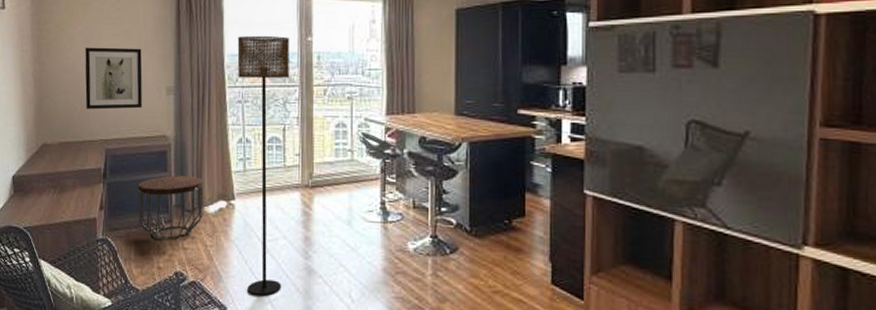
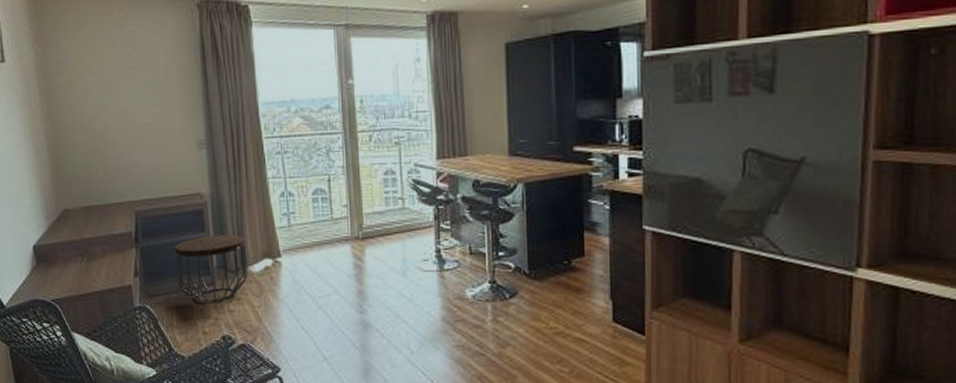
wall art: present [85,47,143,110] -> none [102,100,171,170]
floor lamp: present [237,35,289,296] -> none [272,80,337,353]

